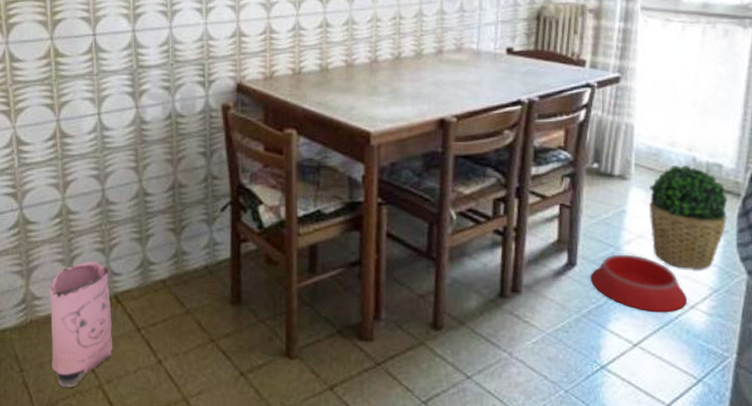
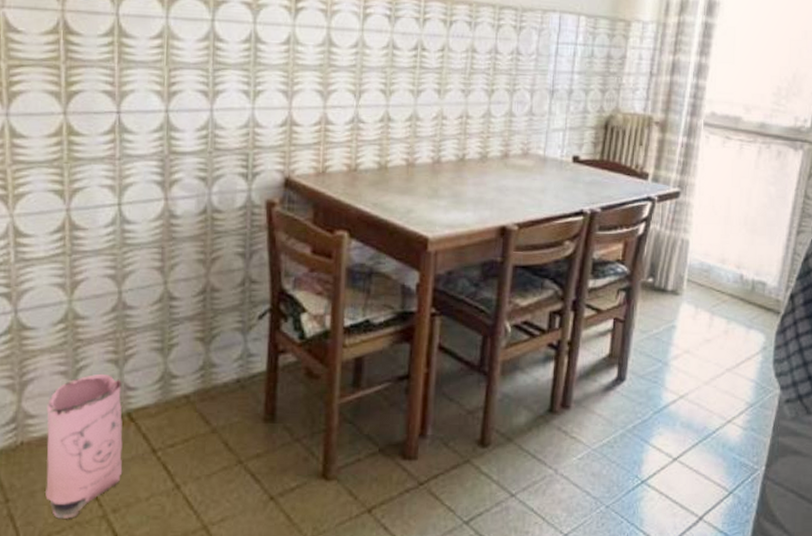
pet bowl: present [590,254,688,313] -> none [637,369,726,427]
potted plant: present [648,166,729,269] -> none [696,282,770,384]

